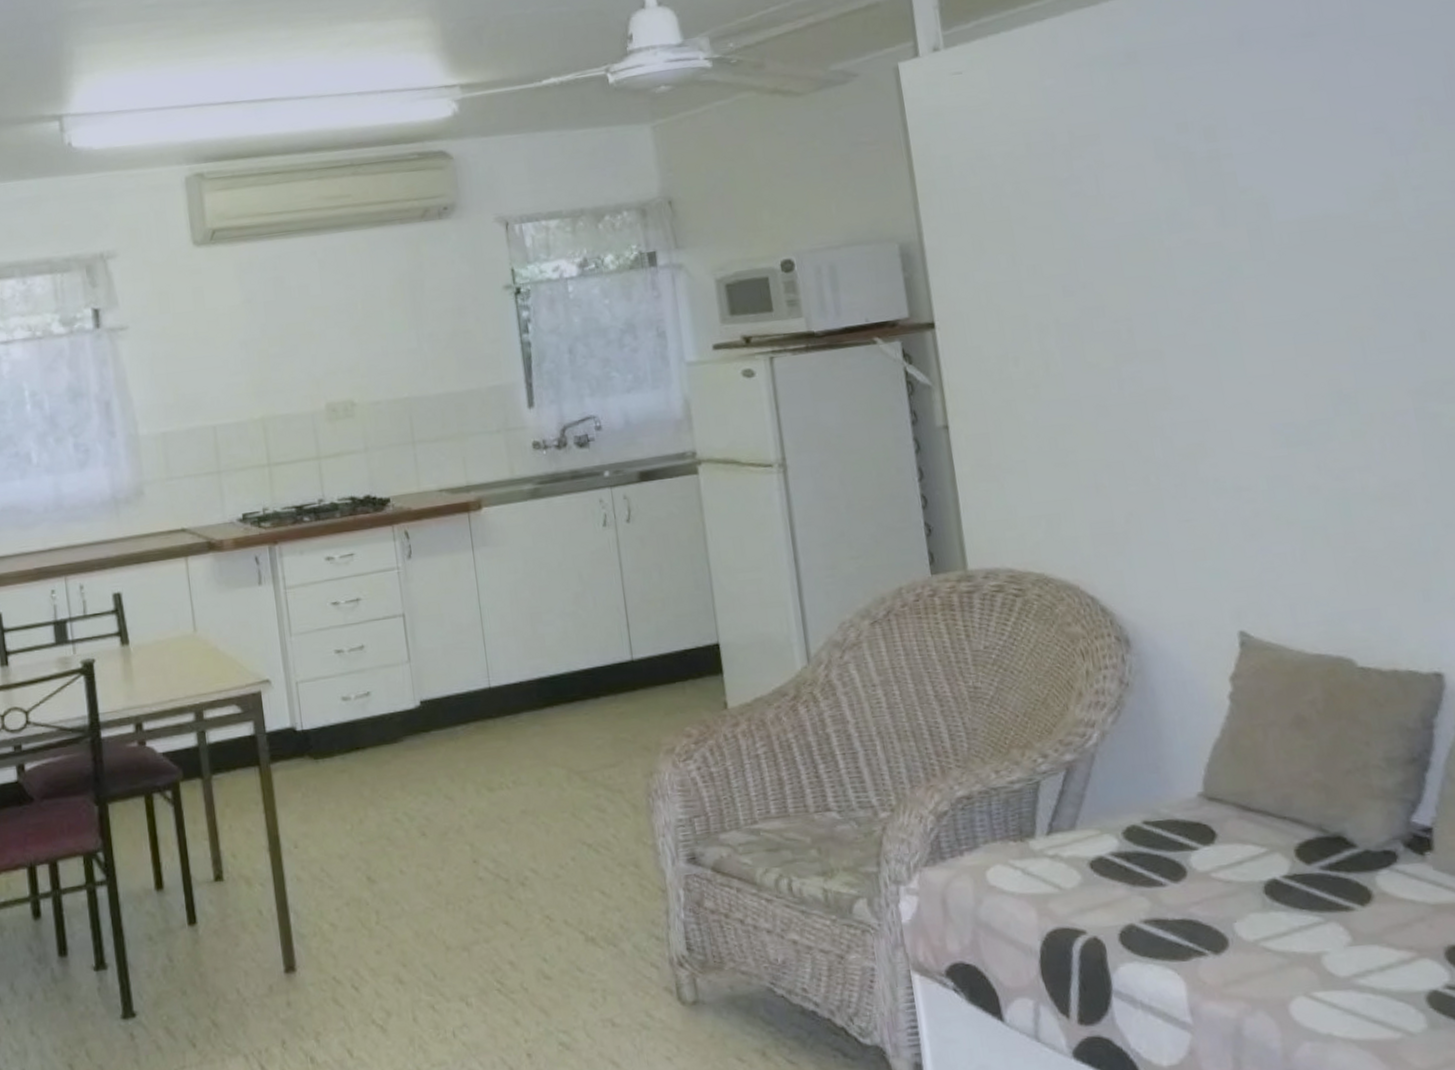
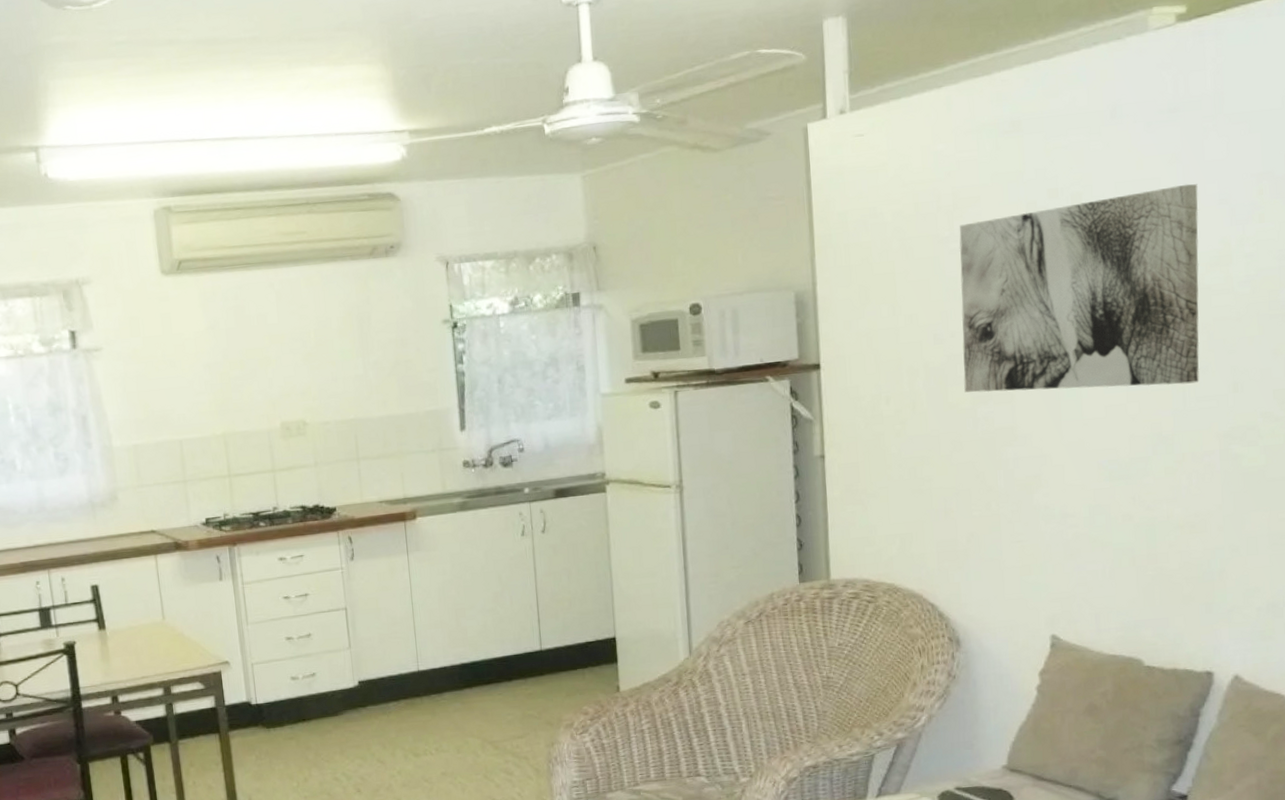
wall art: none [1079,112,1379,350] -> present [959,184,1200,393]

